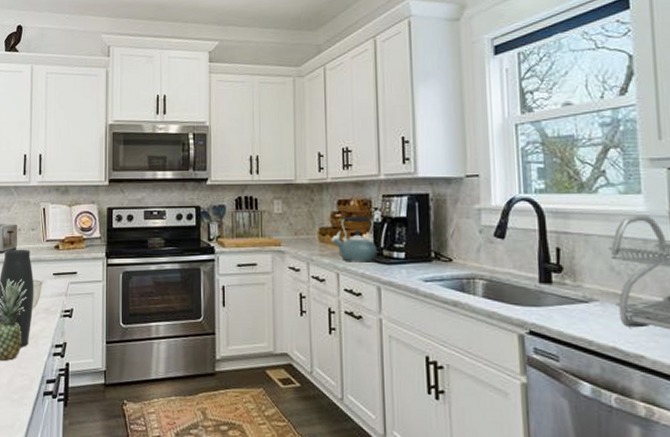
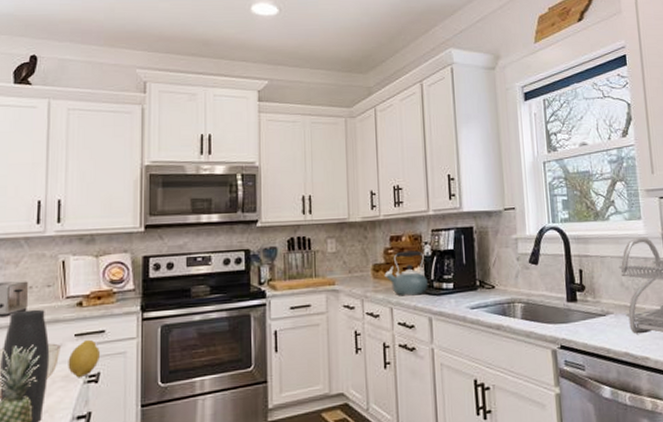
fruit: none [48,279,74,311] -> present [68,339,101,377]

